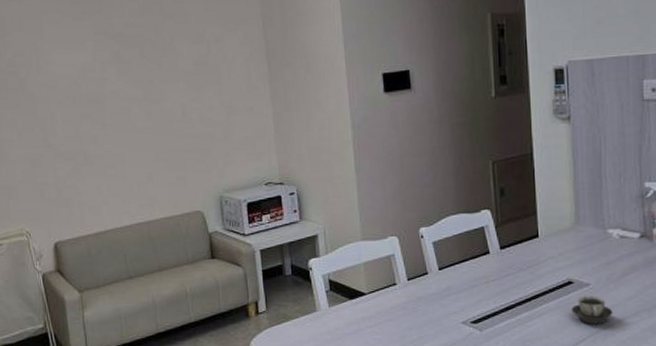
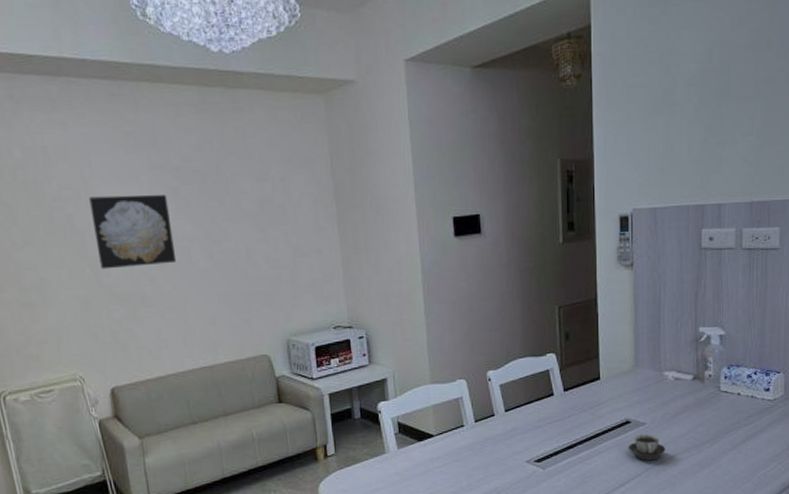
wall art: none [39,59,117,130] -> present [89,195,177,269]

